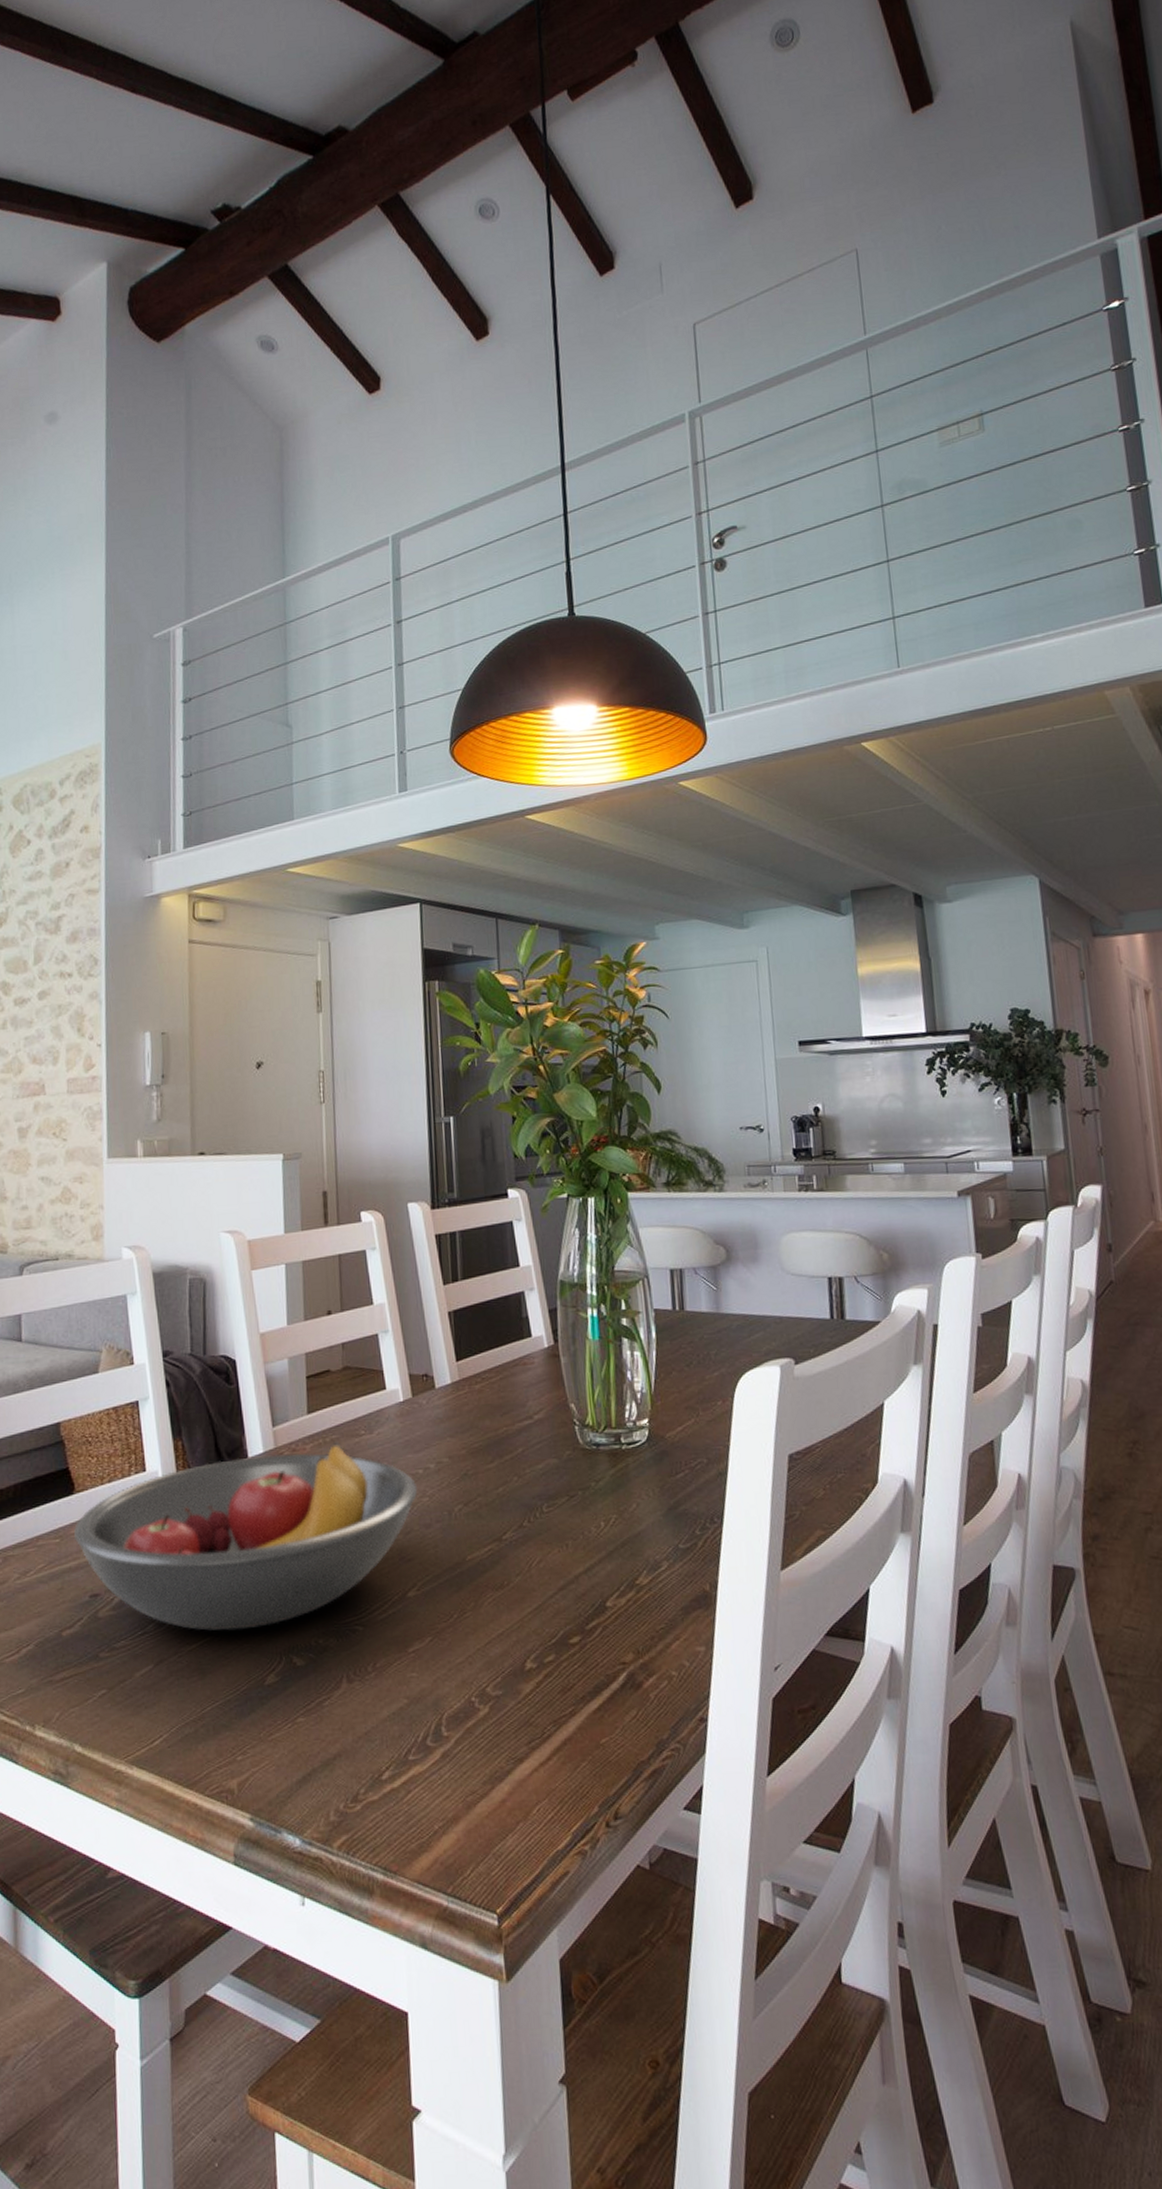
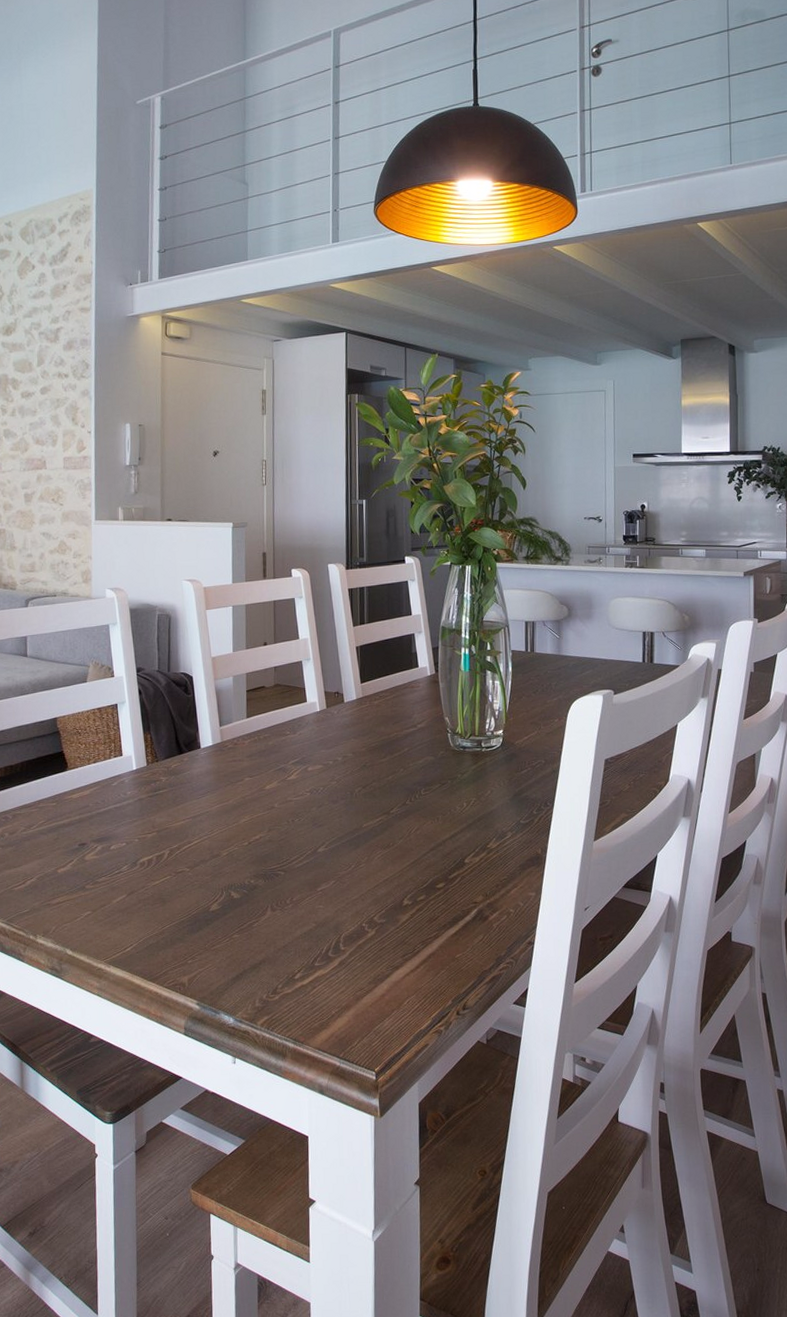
fruit bowl: present [74,1441,418,1631] -> none [67,739,328,872]

